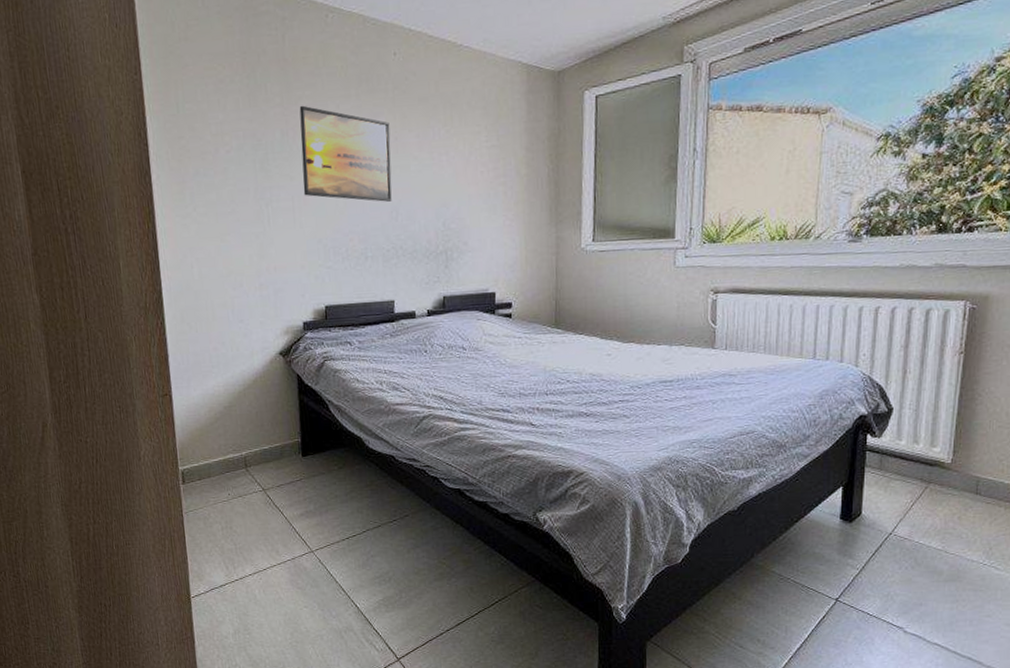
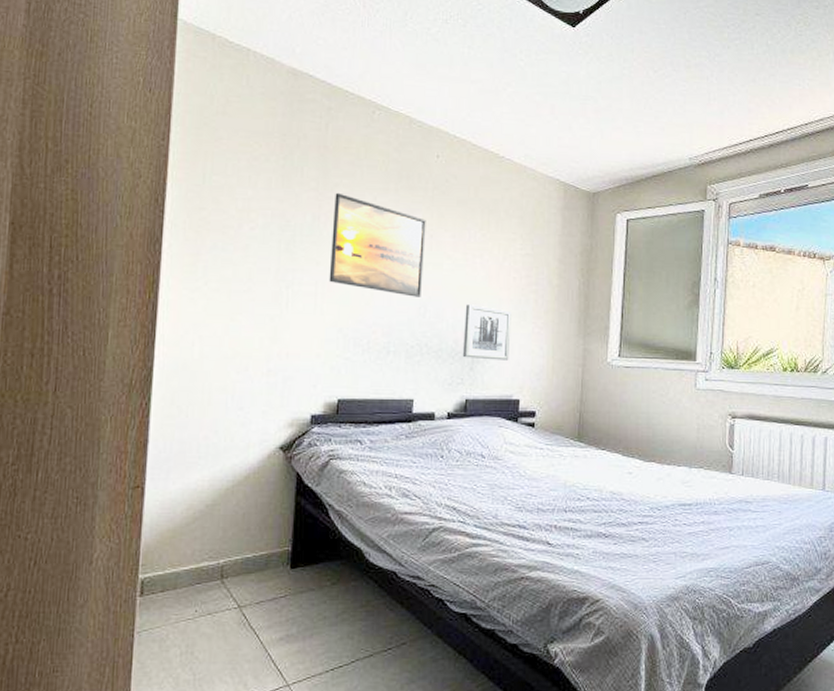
wall art: none [435,203,482,257] -> present [462,304,511,361]

